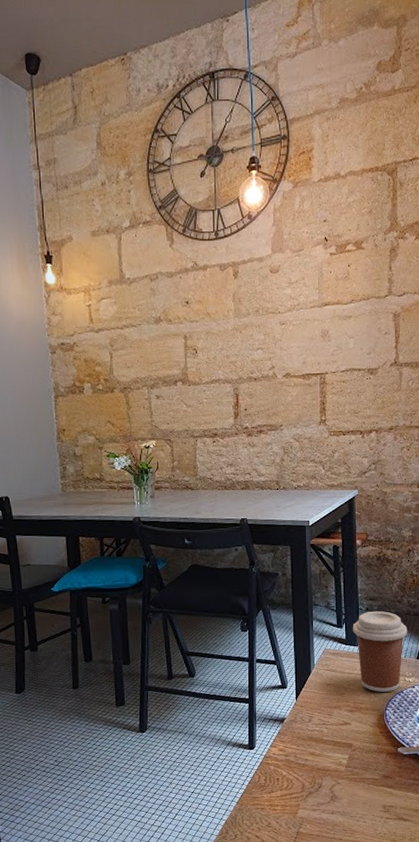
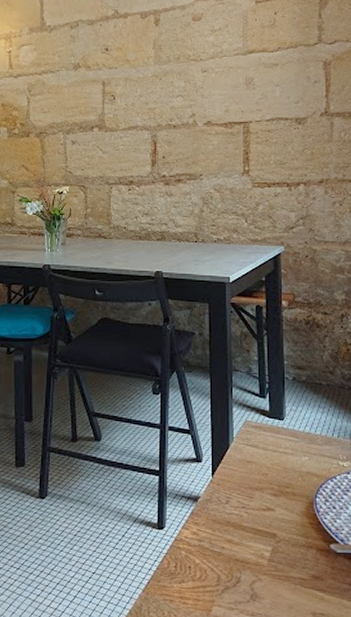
coffee cup: present [352,611,408,692] -> none [277,382,341,476]

